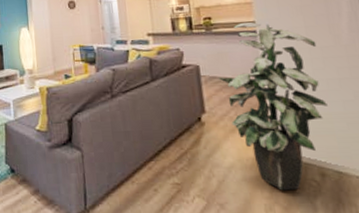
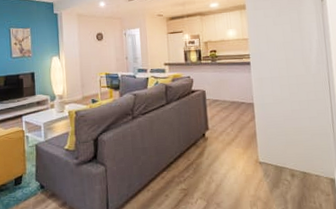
indoor plant: present [218,22,328,191] -> none [219,54,299,190]

